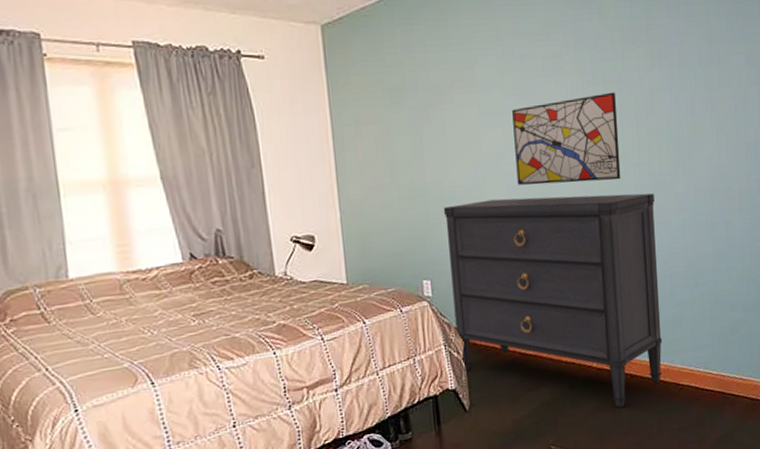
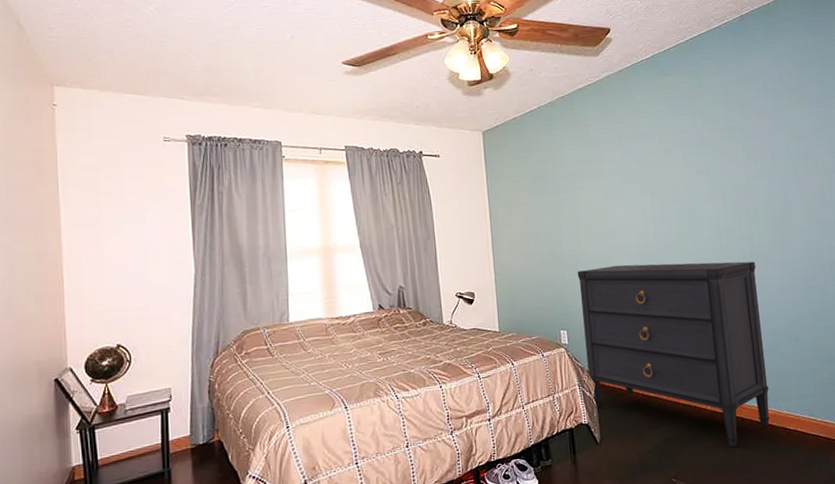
wall art: present [512,92,621,185] -> none [632,179,726,254]

